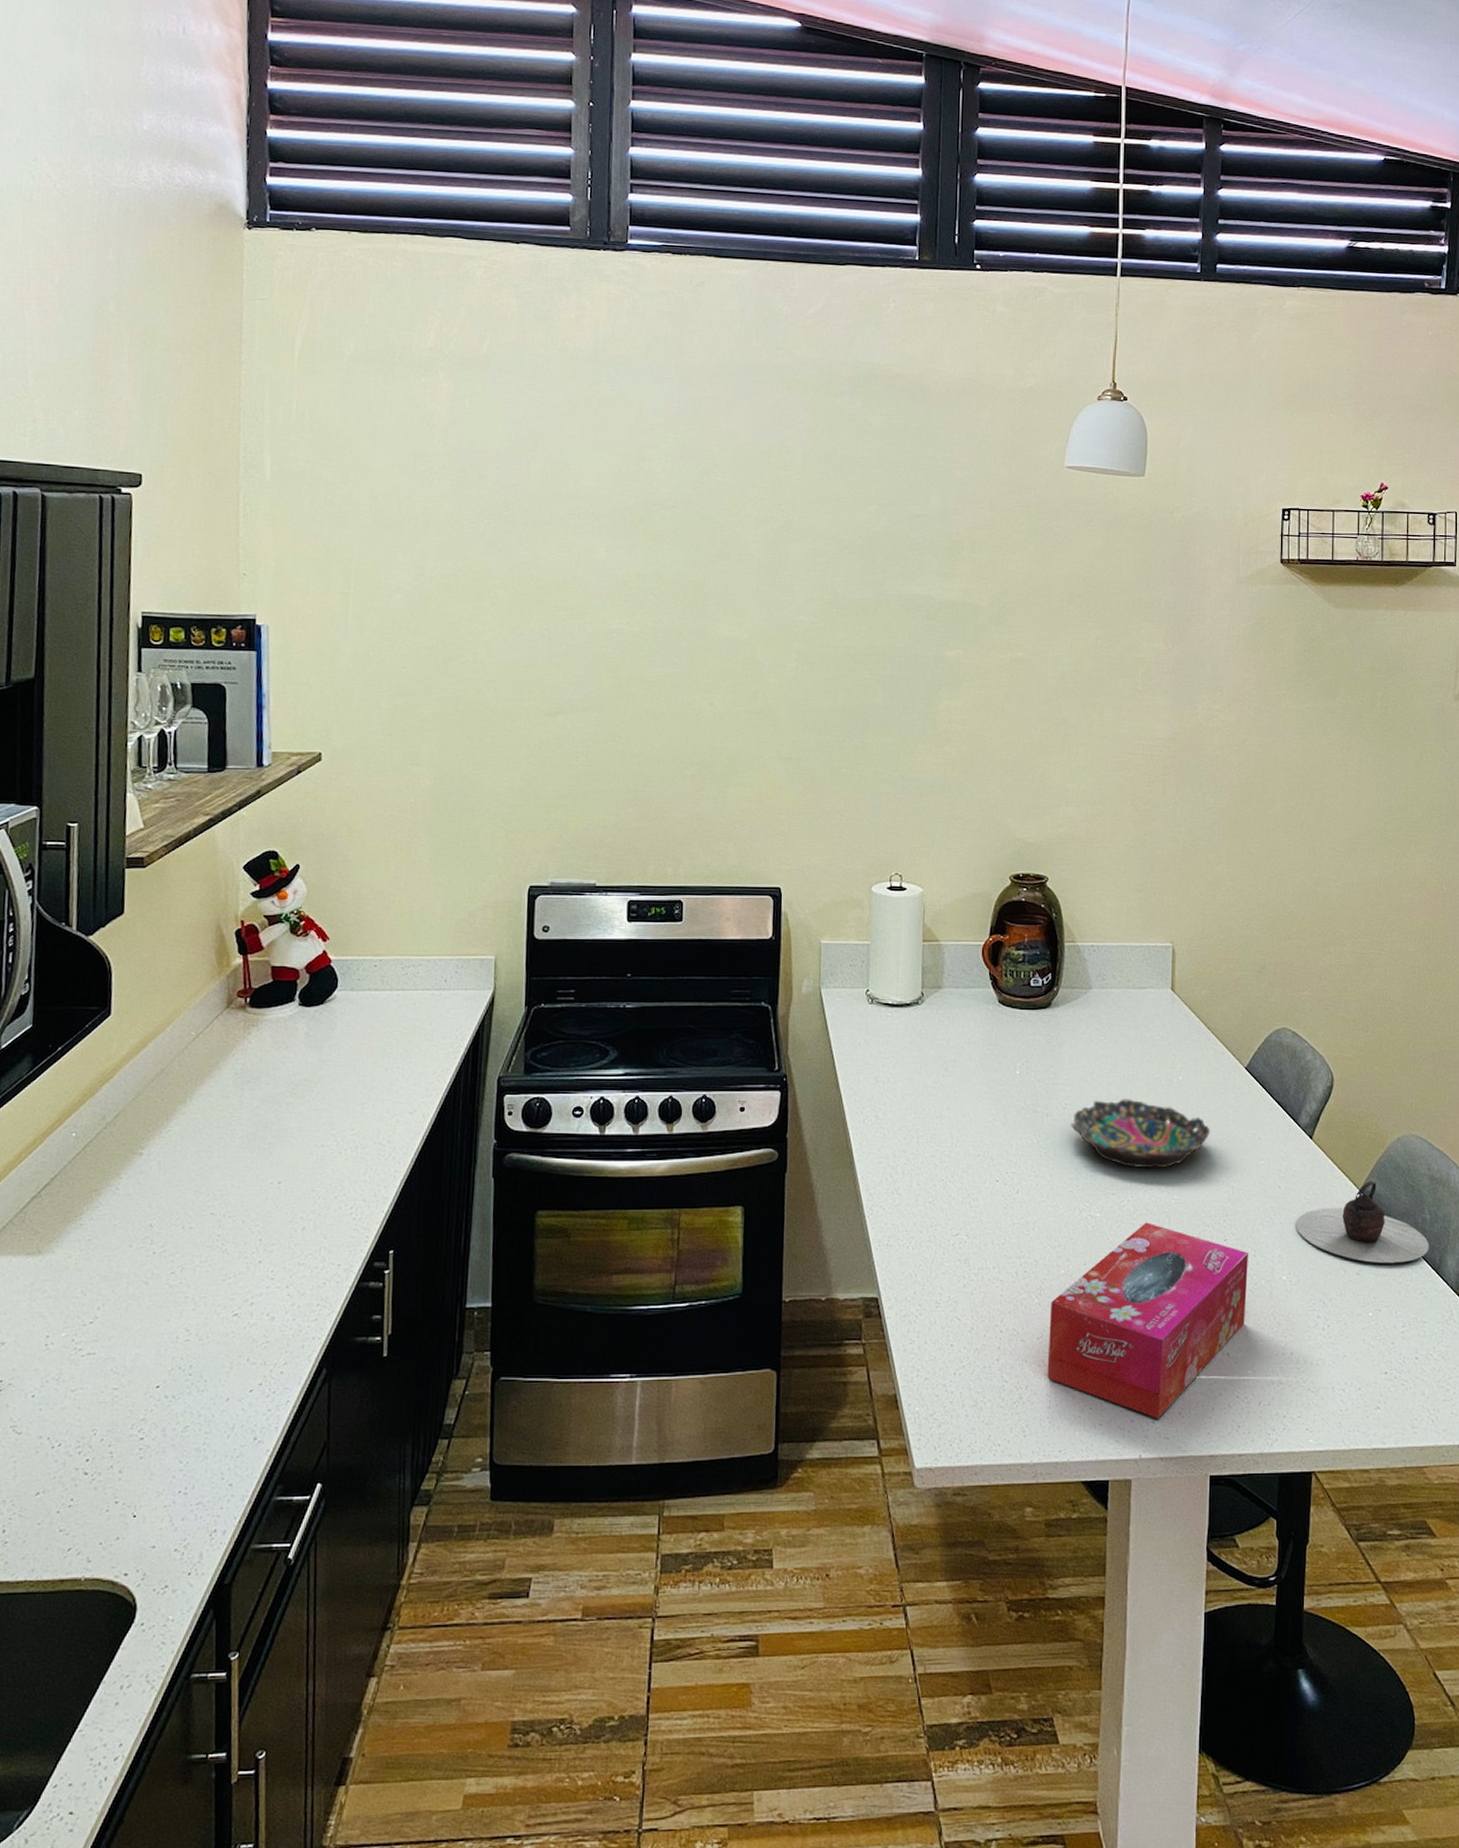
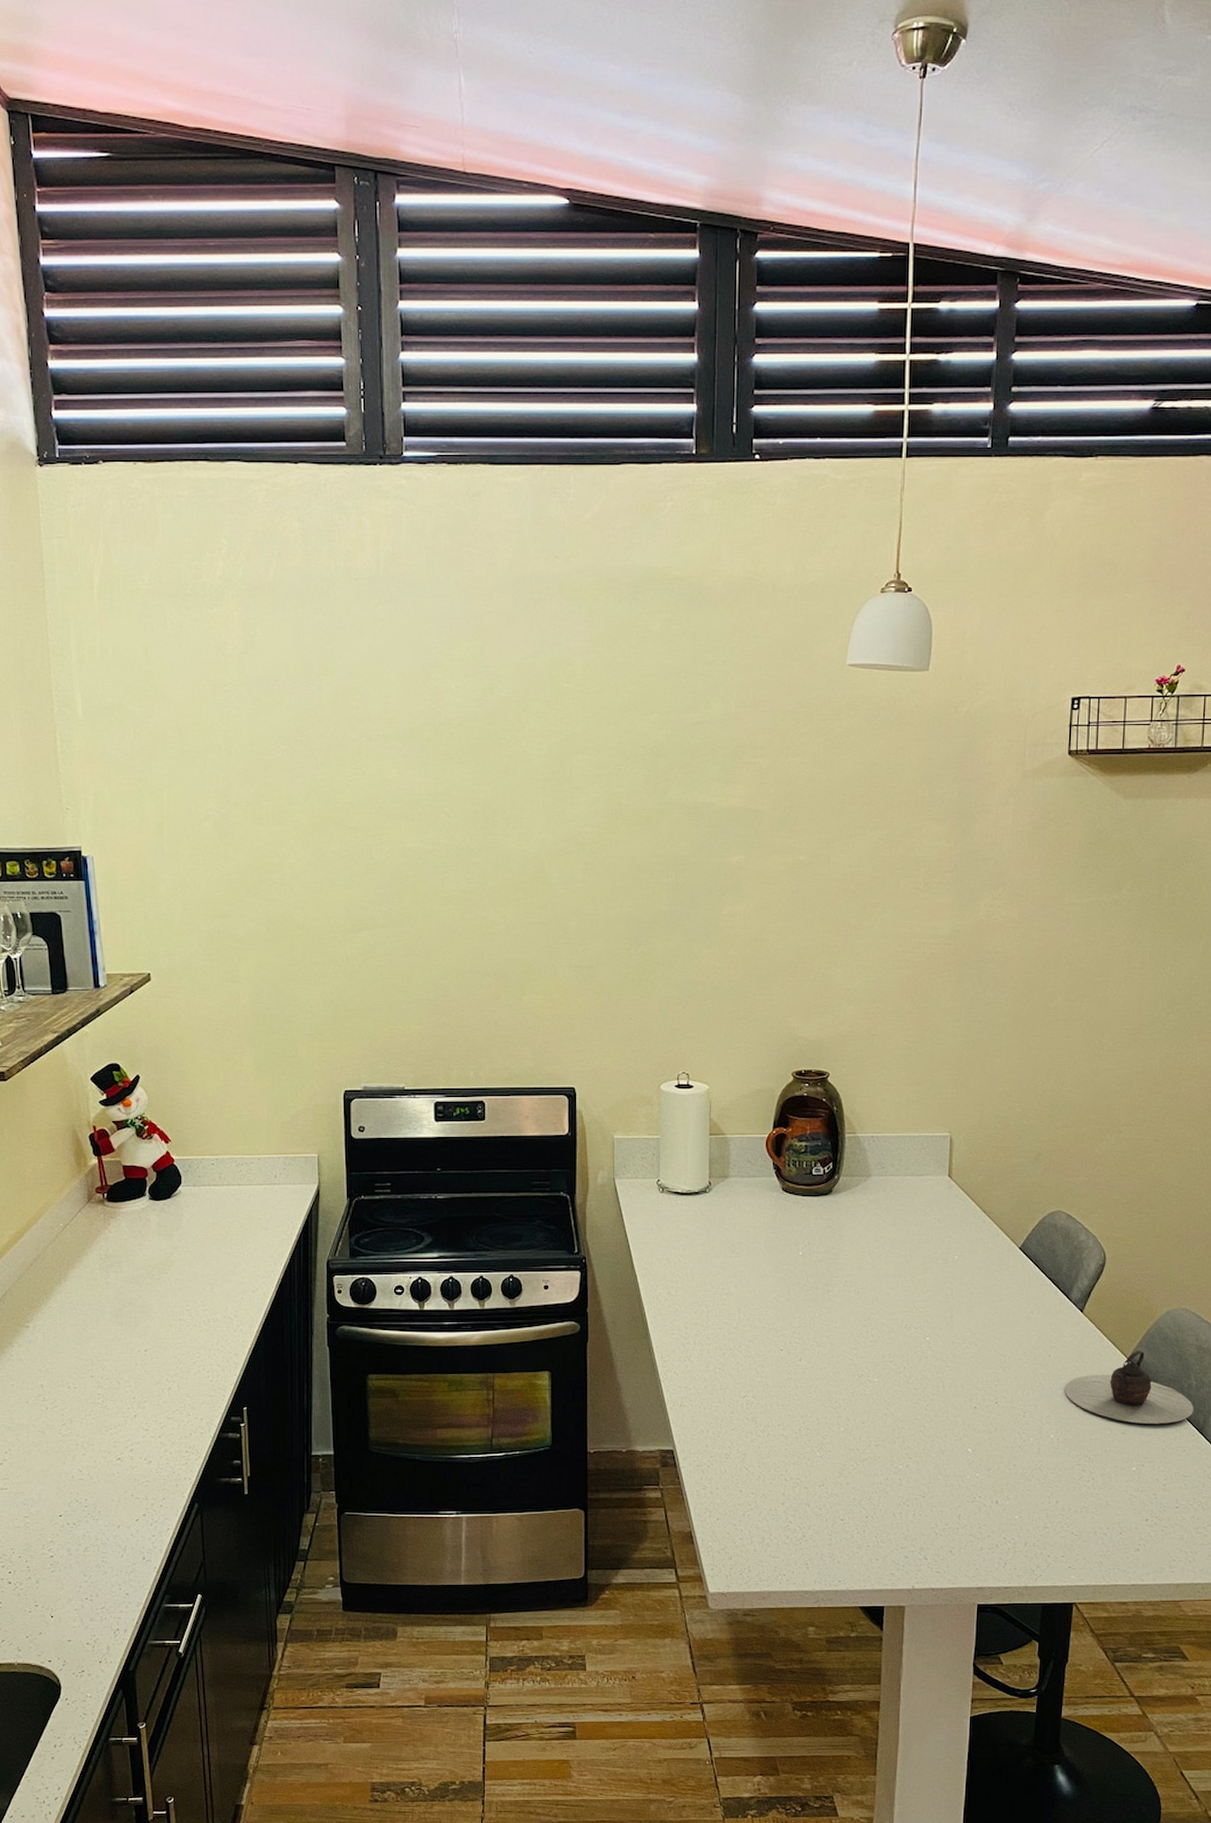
tissue box: present [1047,1222,1248,1419] -> none [828,1386,1018,1556]
bowl: present [1070,1099,1211,1169] -> none [850,1277,984,1339]

